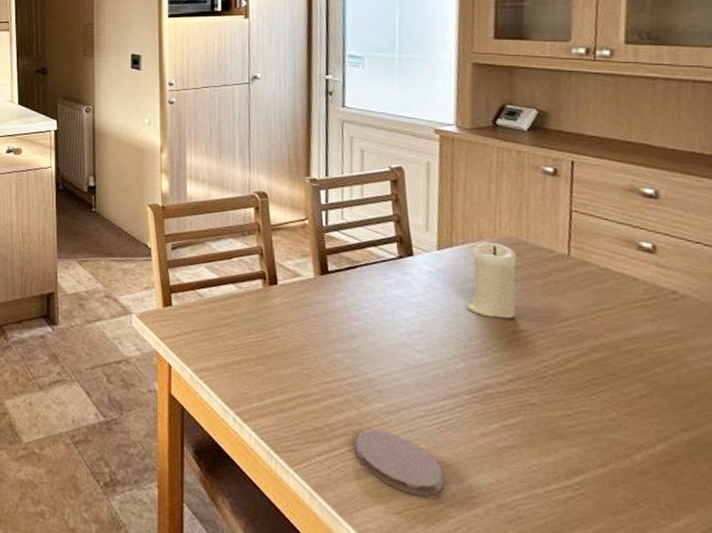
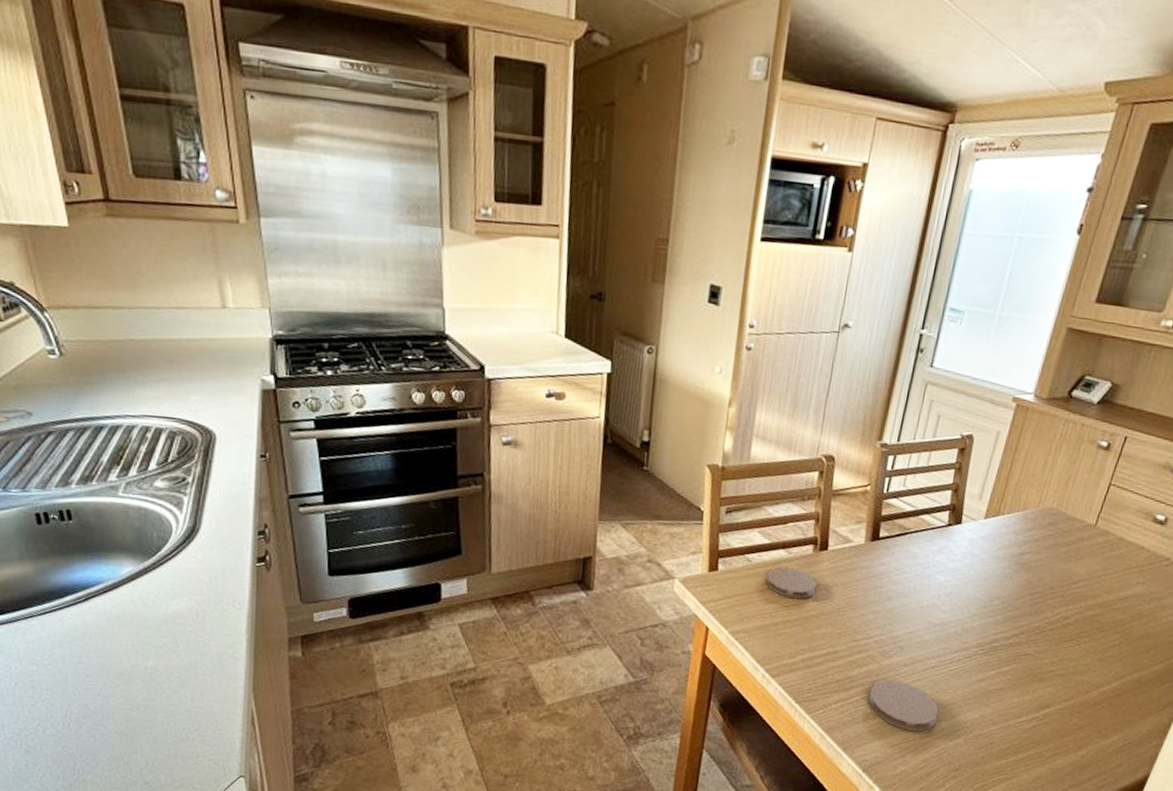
coaster: none [220,302,273,336] -> present [766,567,817,599]
candle: present [467,242,517,319] -> none [996,512,1052,582]

